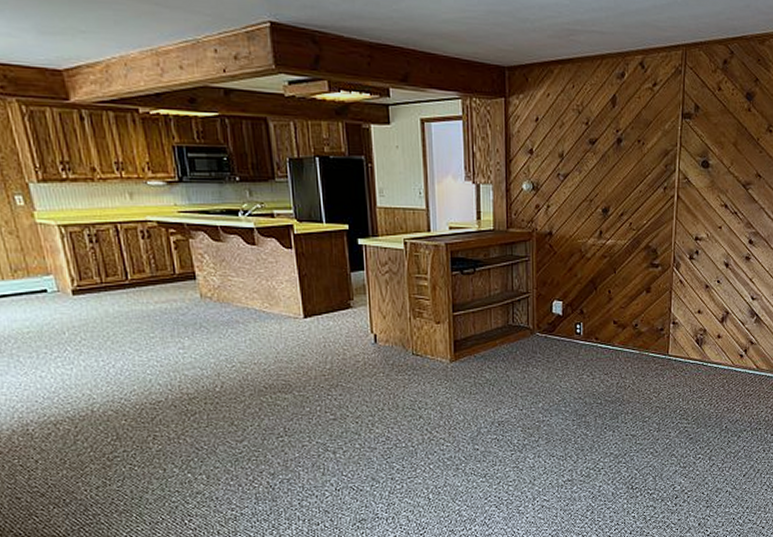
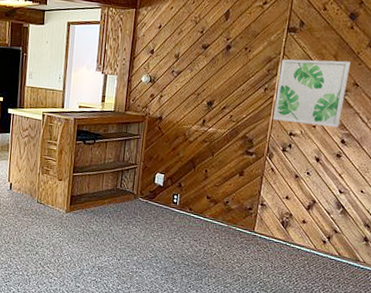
wall art: none [675,149,751,226] -> present [272,59,350,127]

